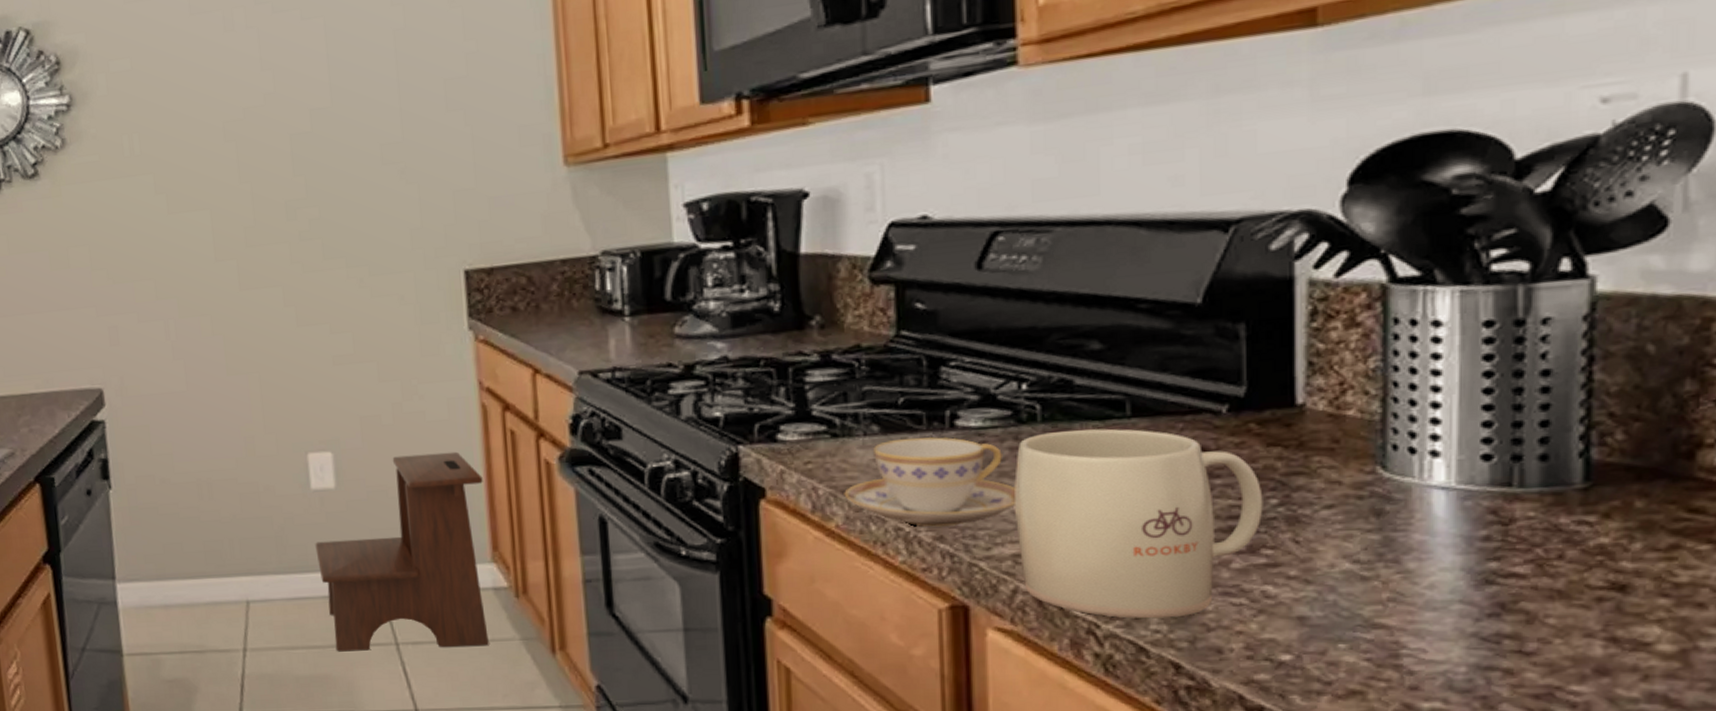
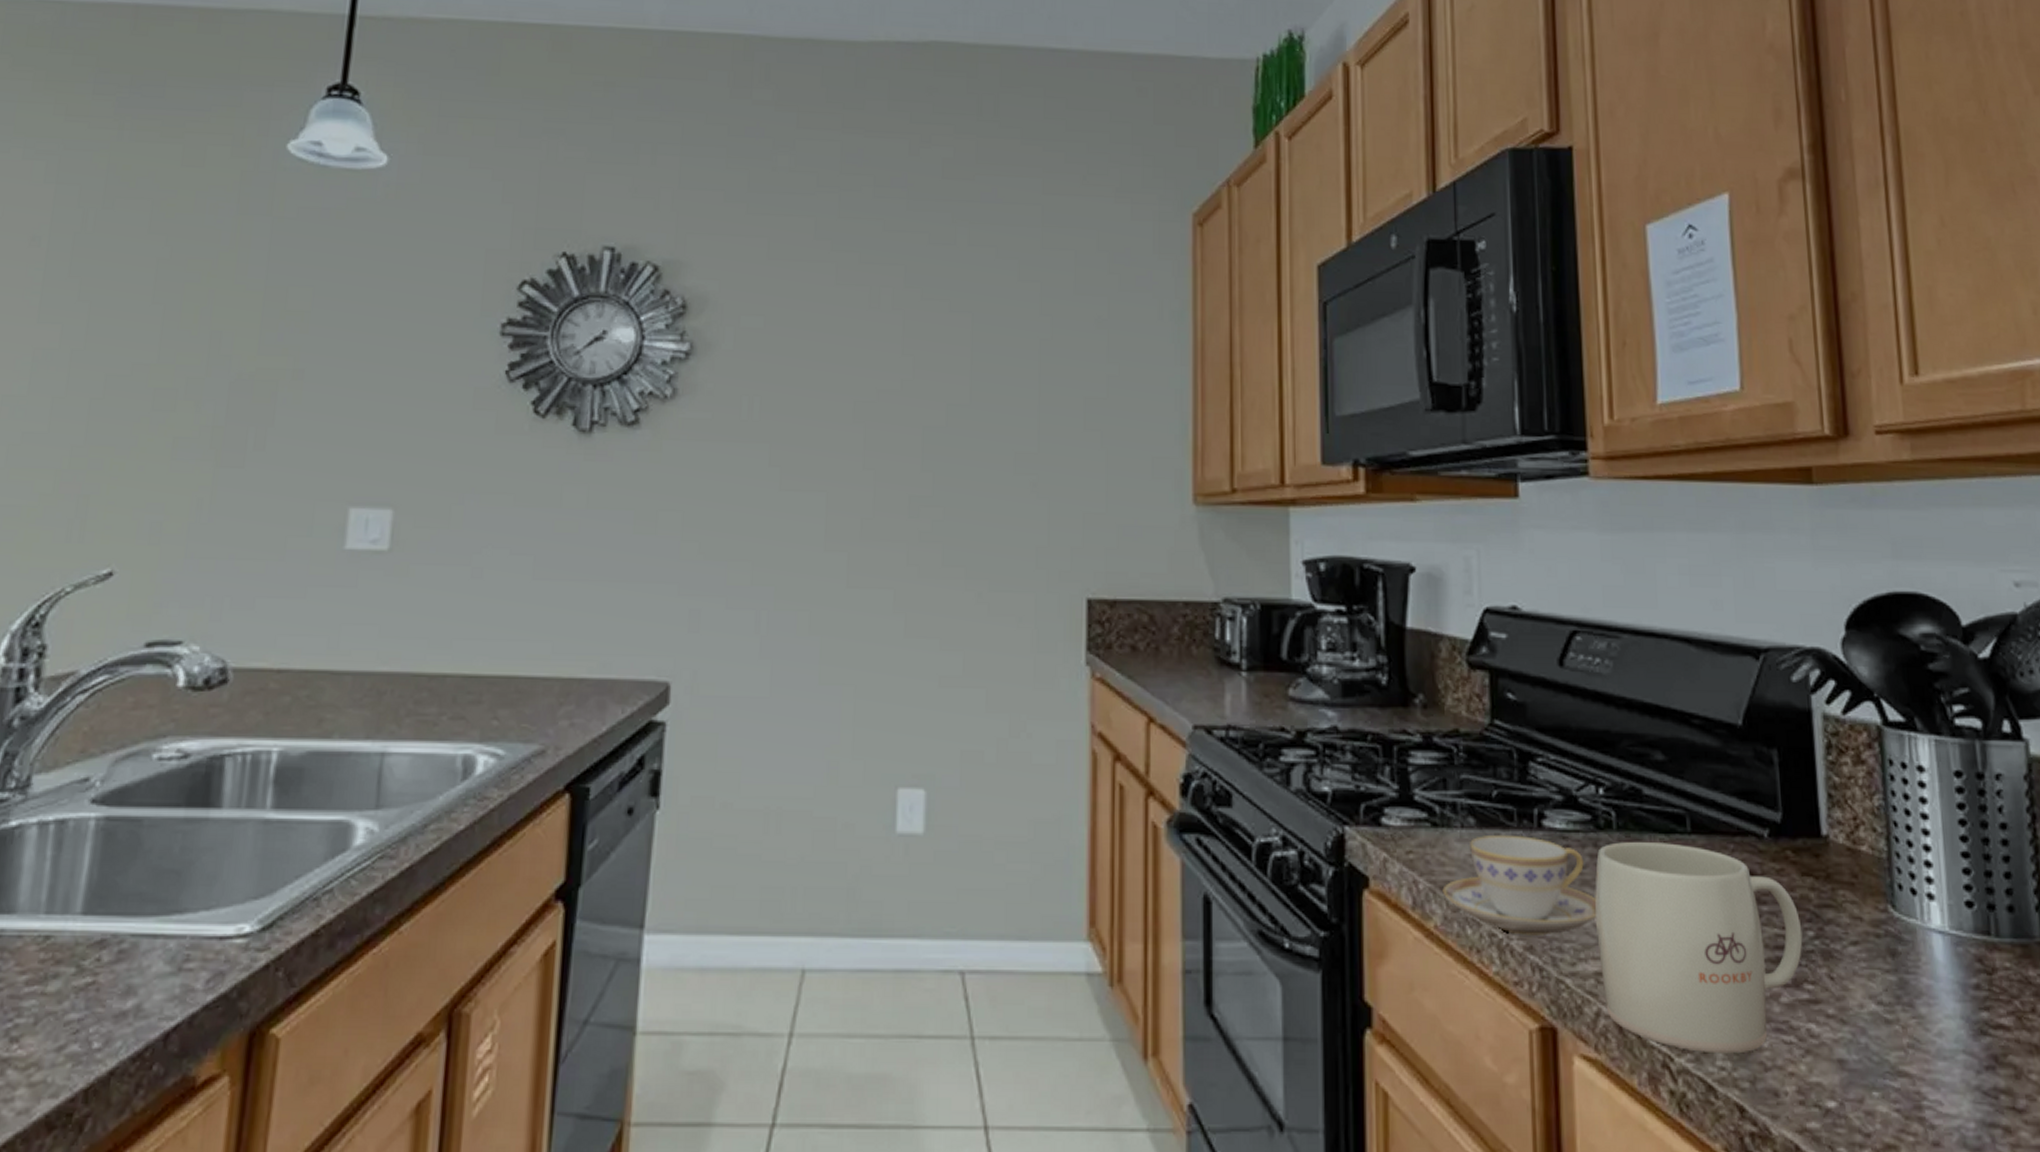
step stool: present [315,451,489,652] -> none [892,802,1086,1045]

